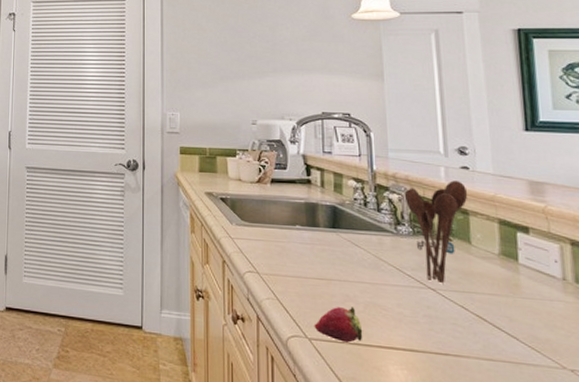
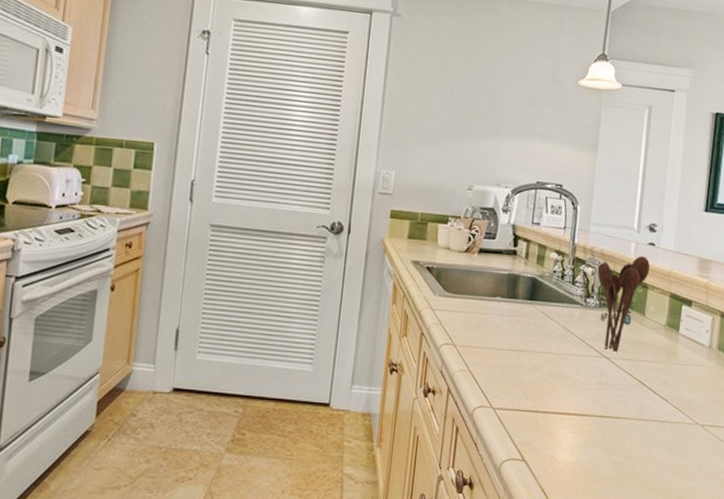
fruit: present [314,307,363,343] -> none [499,376,543,411]

